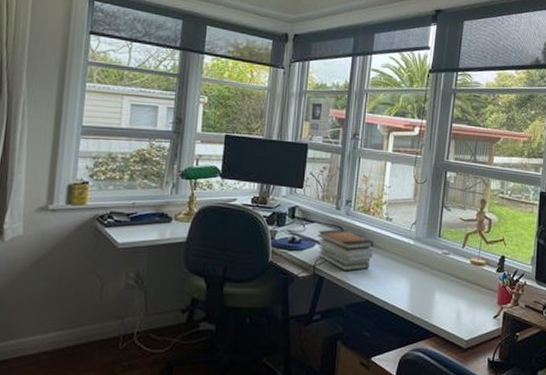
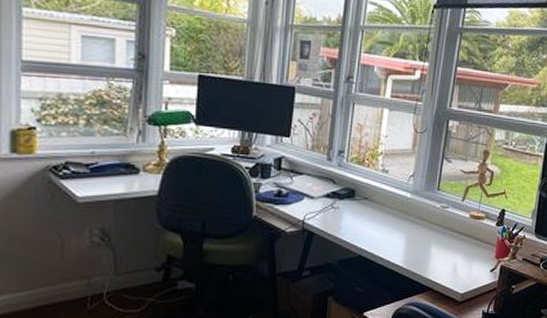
book stack: present [317,229,374,272] -> none [307,181,368,226]

